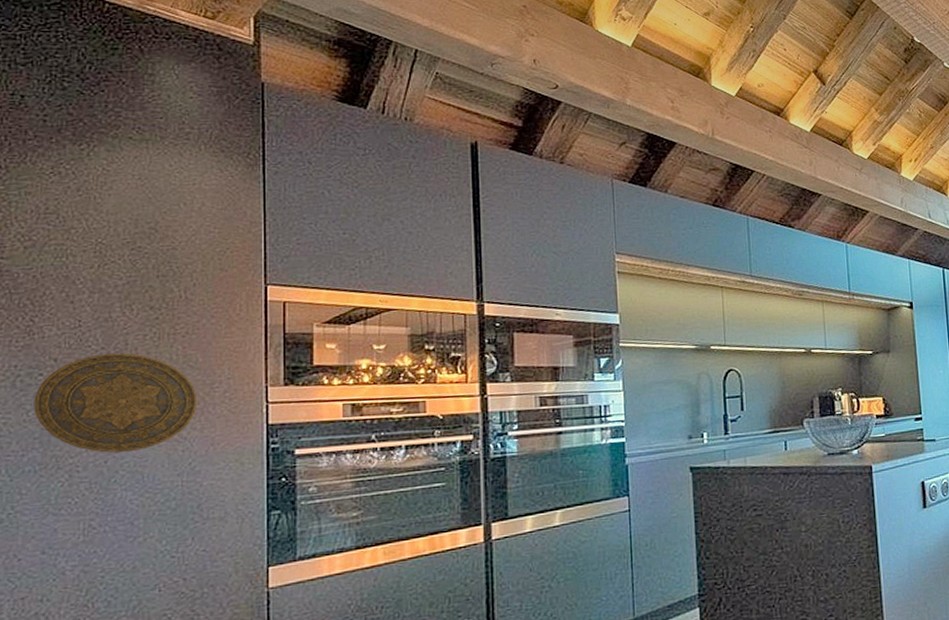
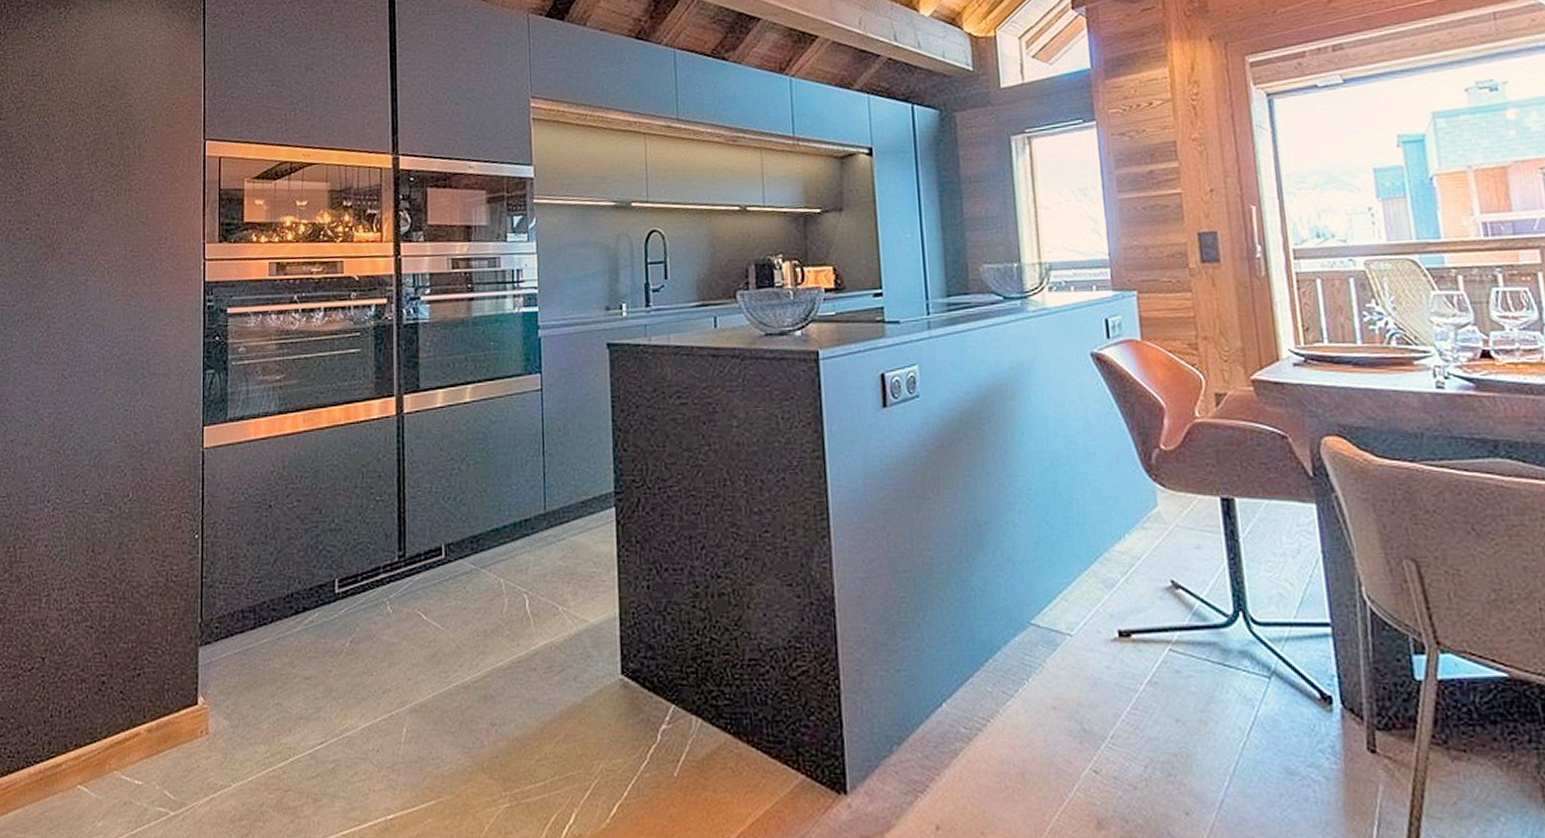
decorative plate: present [34,352,198,453] -> none [22,208,148,306]

